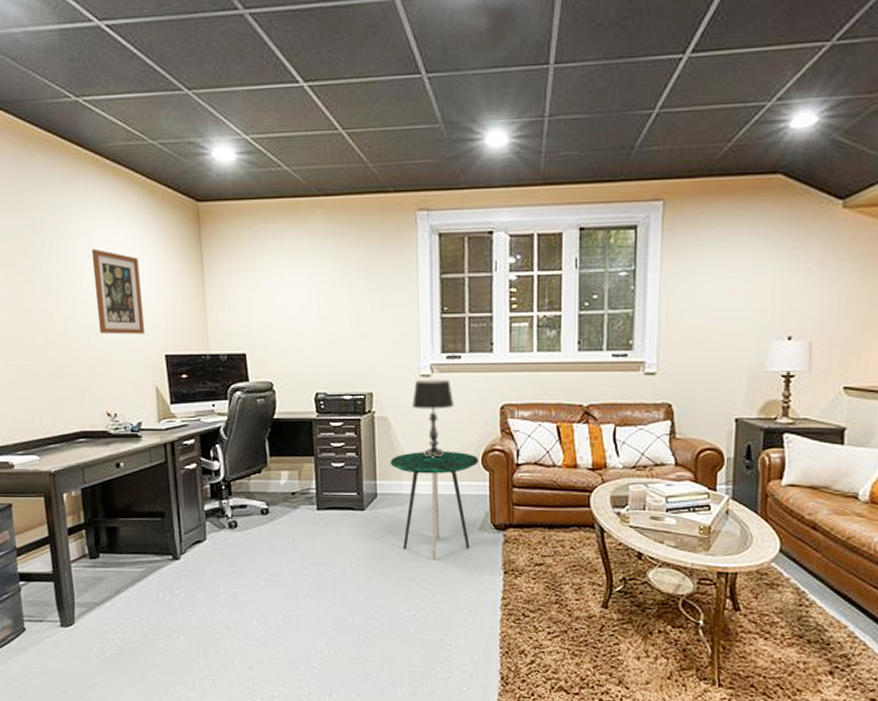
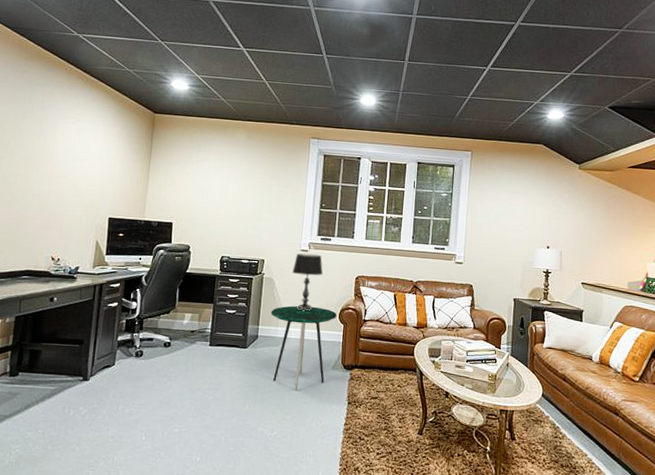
wall art: present [91,248,146,335] -> none [60,135,102,201]

